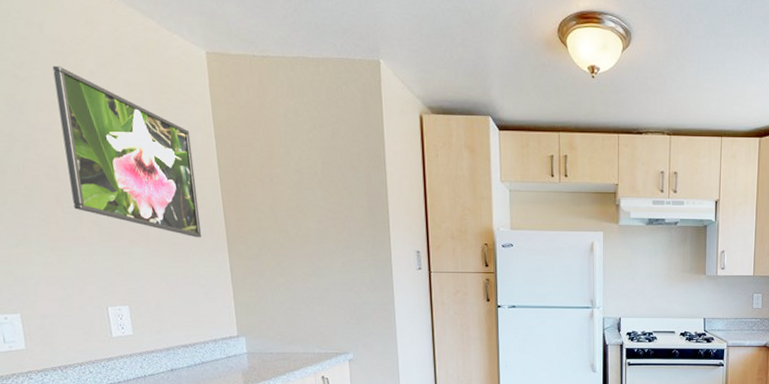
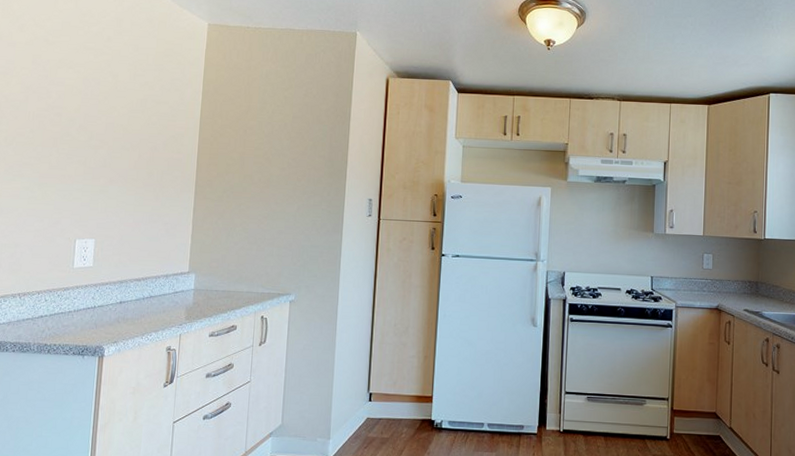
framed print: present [52,65,202,238] -> none [68,33,181,180]

